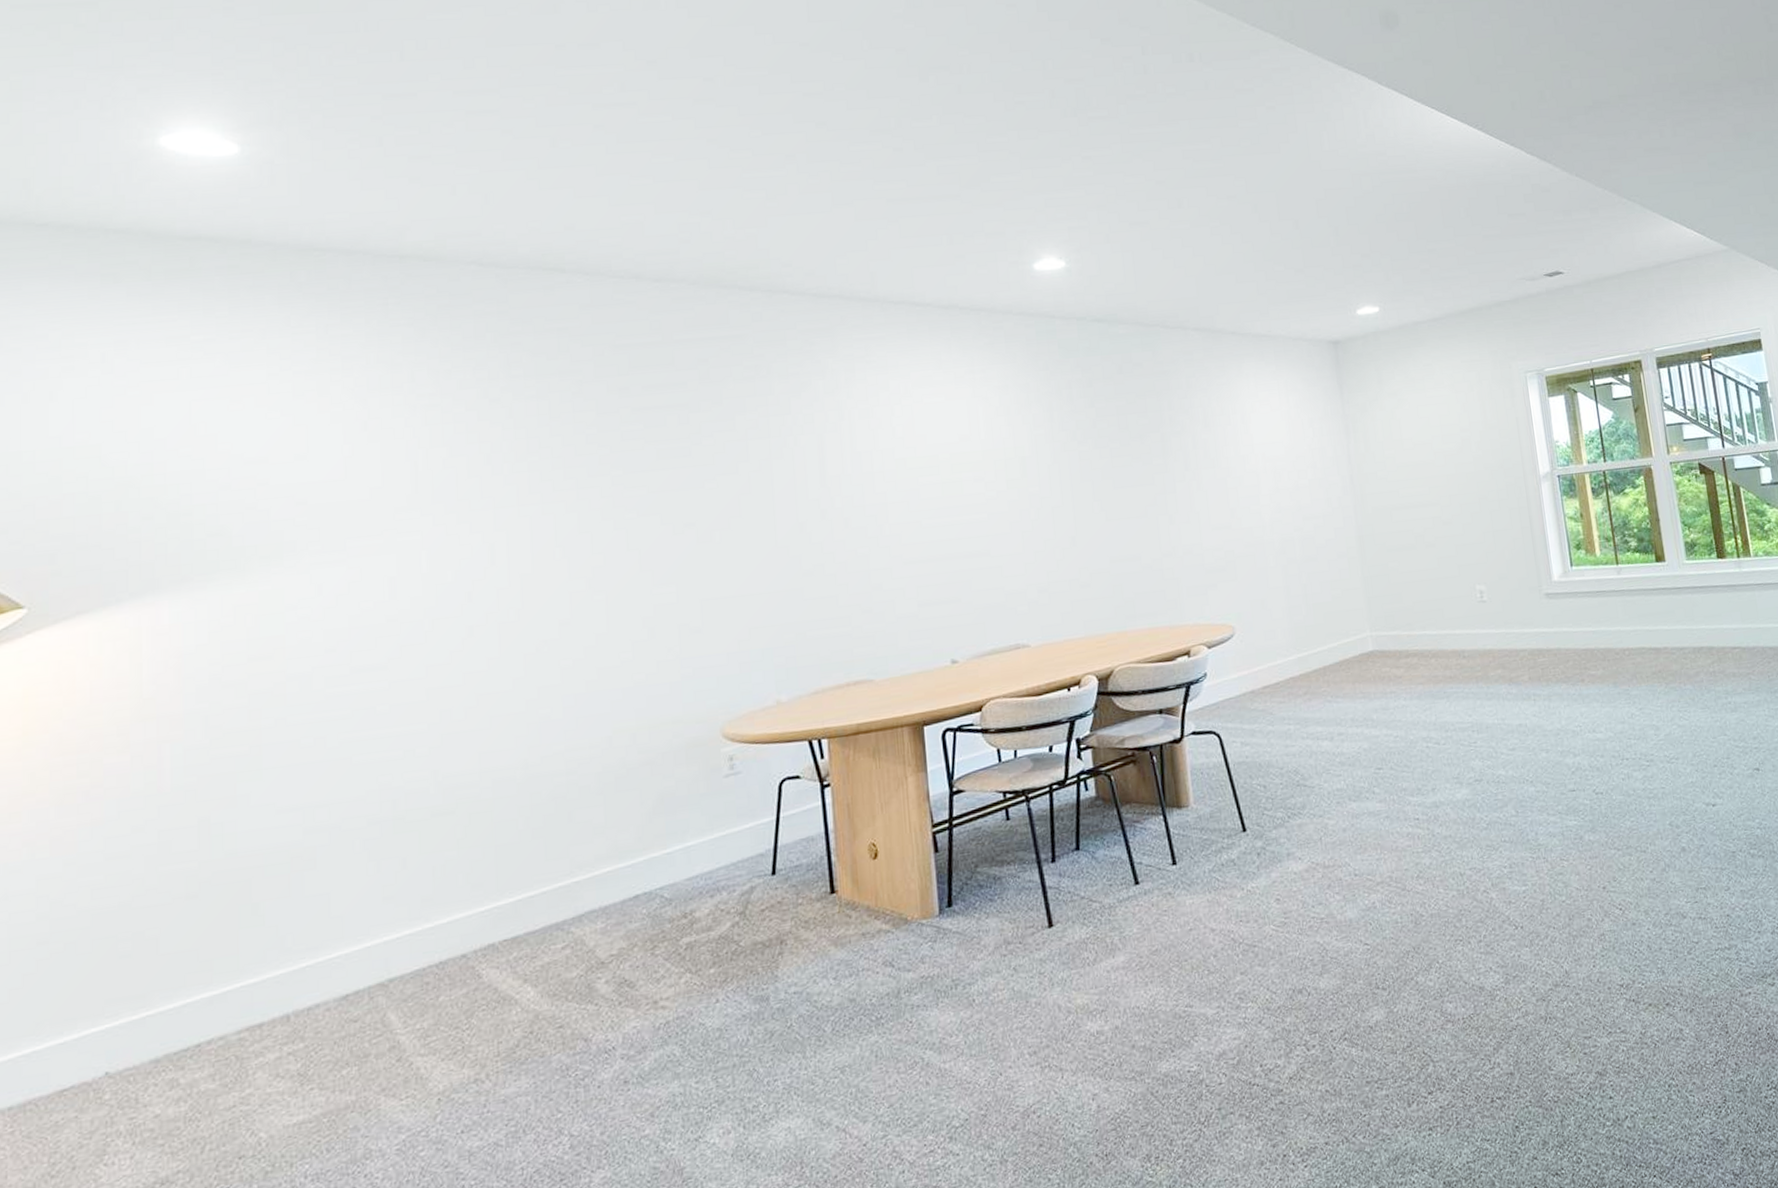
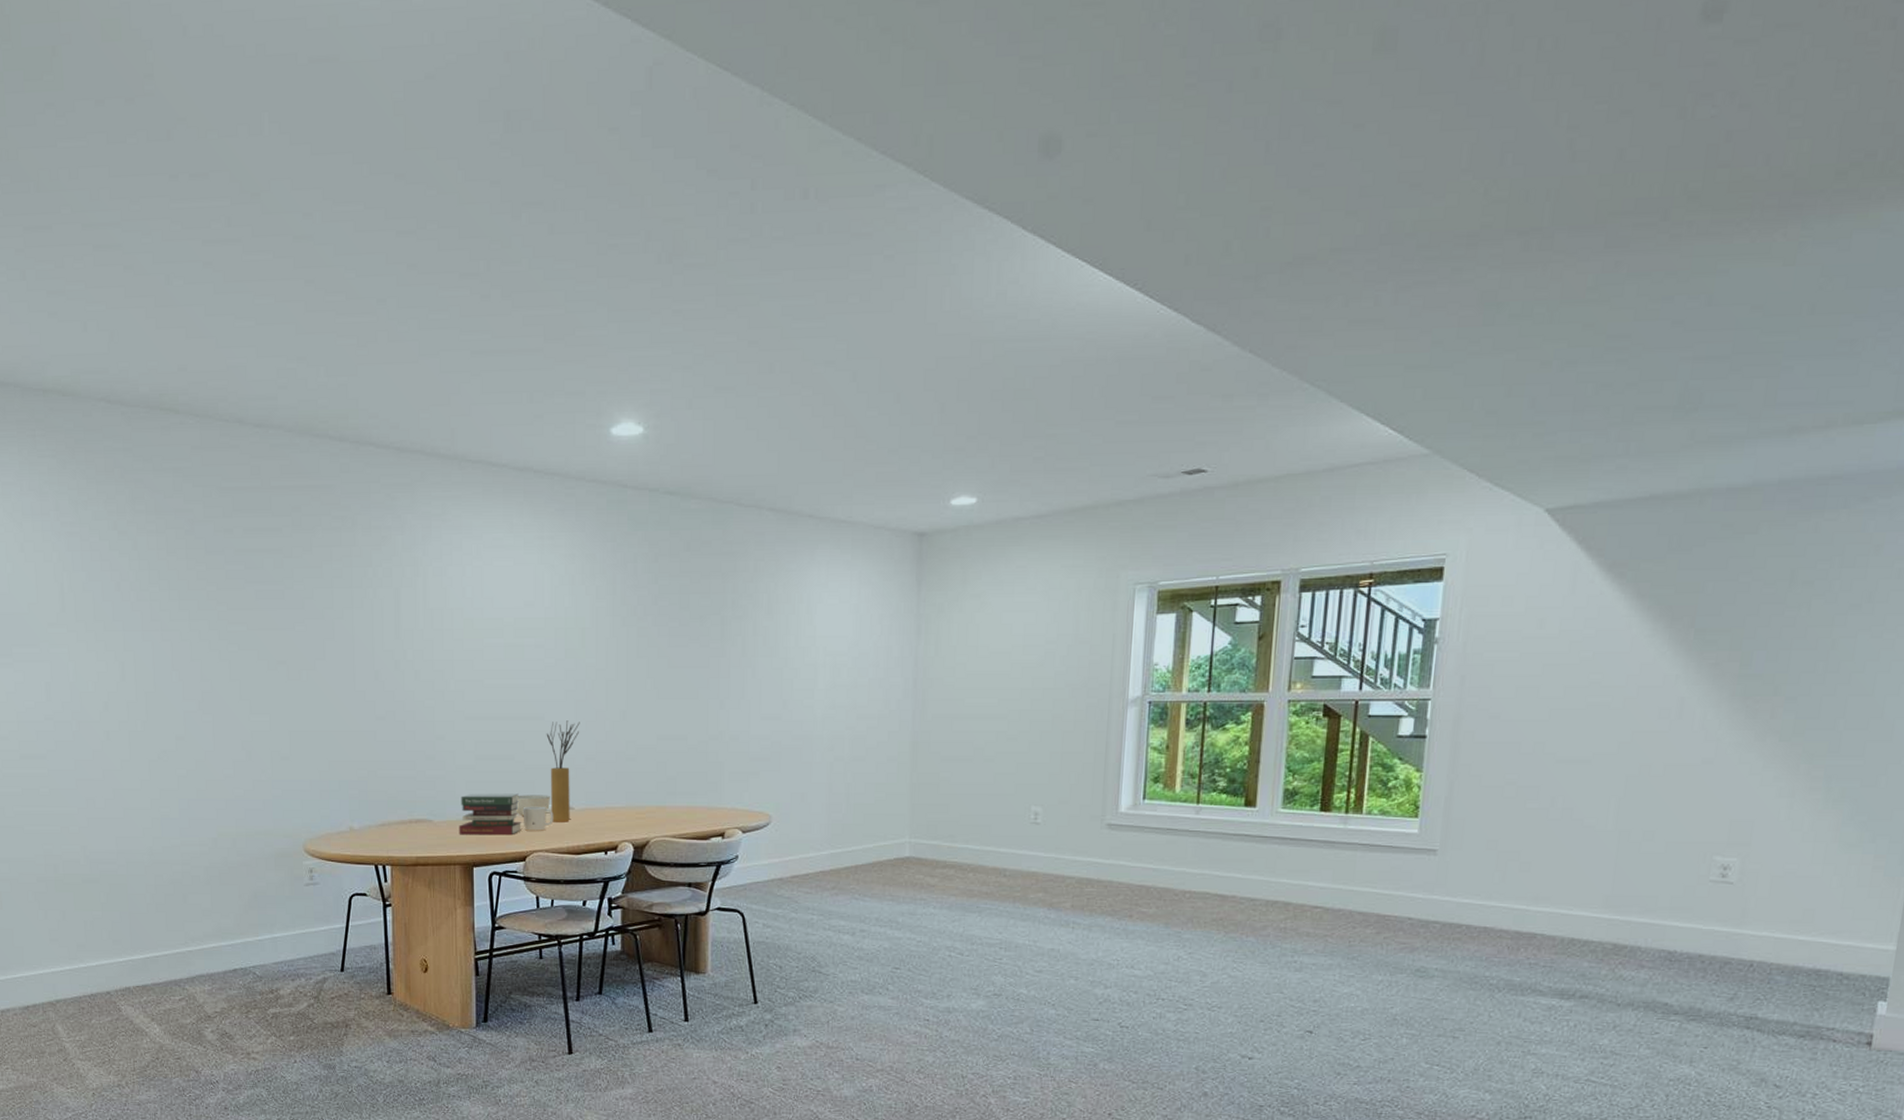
books: none [904,637,975,692] -> present [459,793,521,836]
bowl: none [967,635,1005,663] -> present [516,795,551,817]
mug: none [974,648,1009,678] -> present [523,806,554,832]
vase: none [993,553,1029,665] -> present [546,720,580,824]

